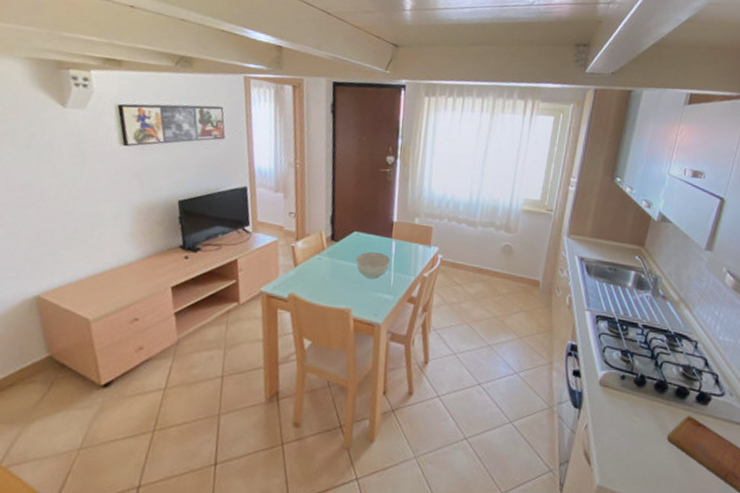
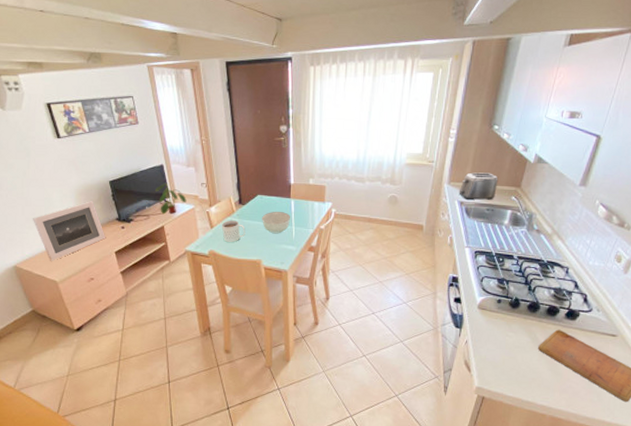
picture frame: none [73,222,164,293] -> present [33,201,106,261]
plant: none [233,208,270,246] -> present [155,183,187,215]
mug: none [307,258,336,286] -> present [221,220,246,243]
toaster: none [579,225,621,258] -> present [458,172,499,200]

